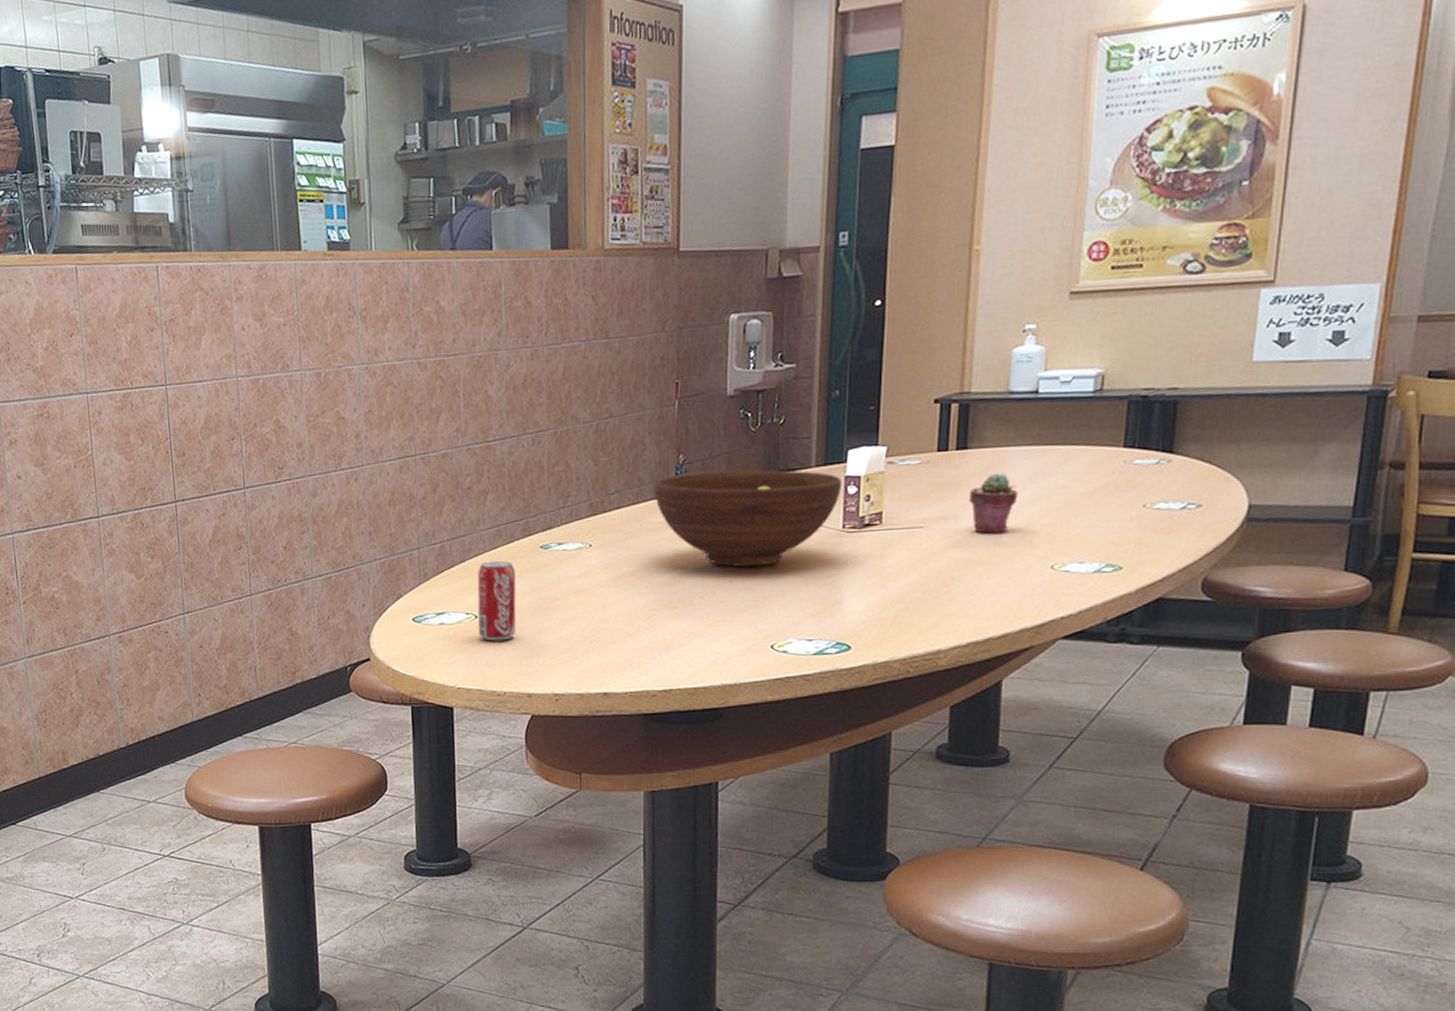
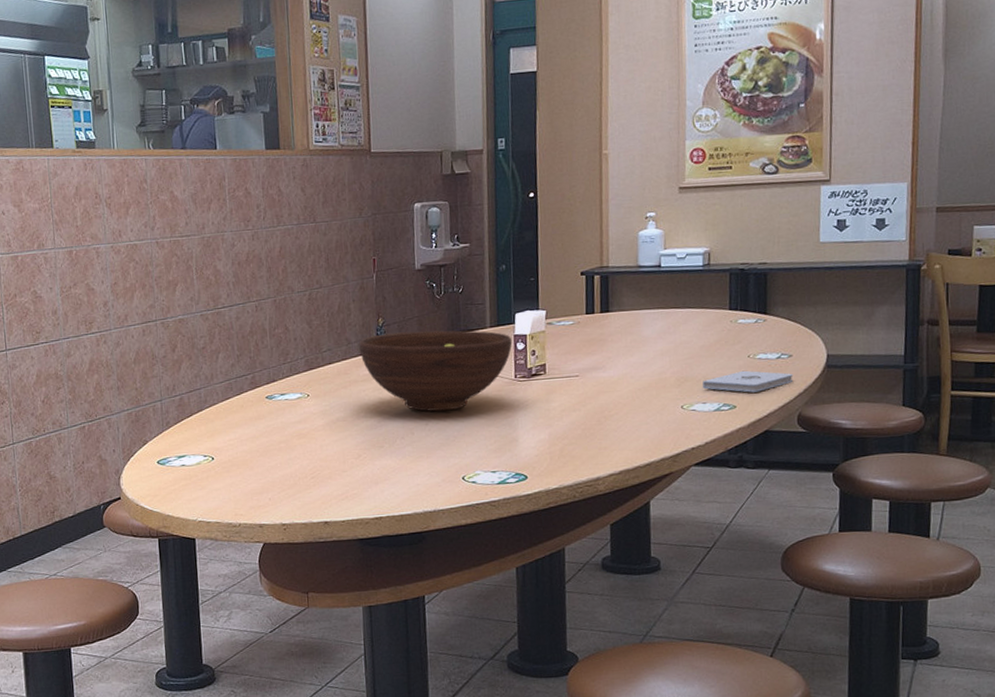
beverage can: present [477,561,517,641] -> none [213,410,248,480]
potted succulent: present [969,473,1018,534] -> none [613,331,652,381]
notepad: none [1080,523,1201,551] -> present [702,370,793,393]

